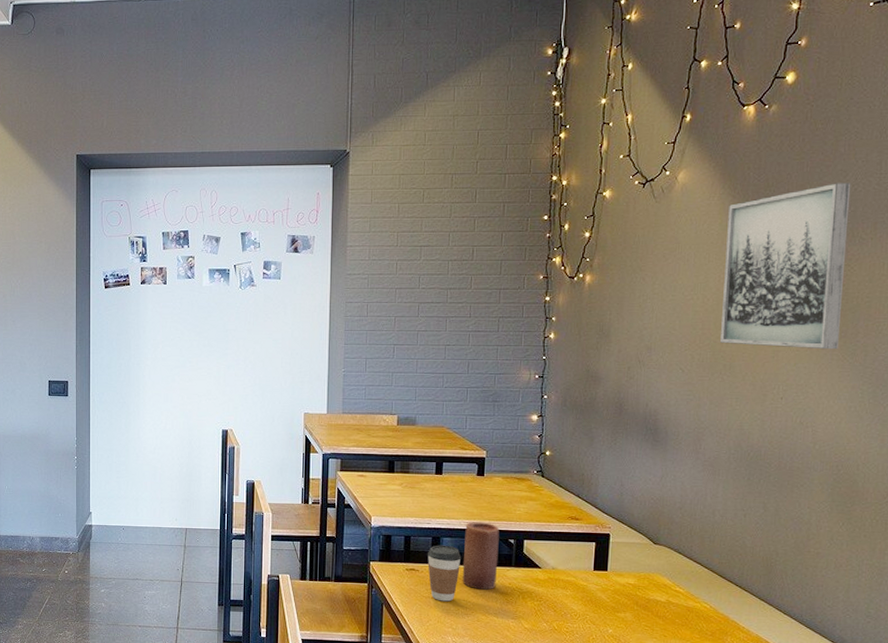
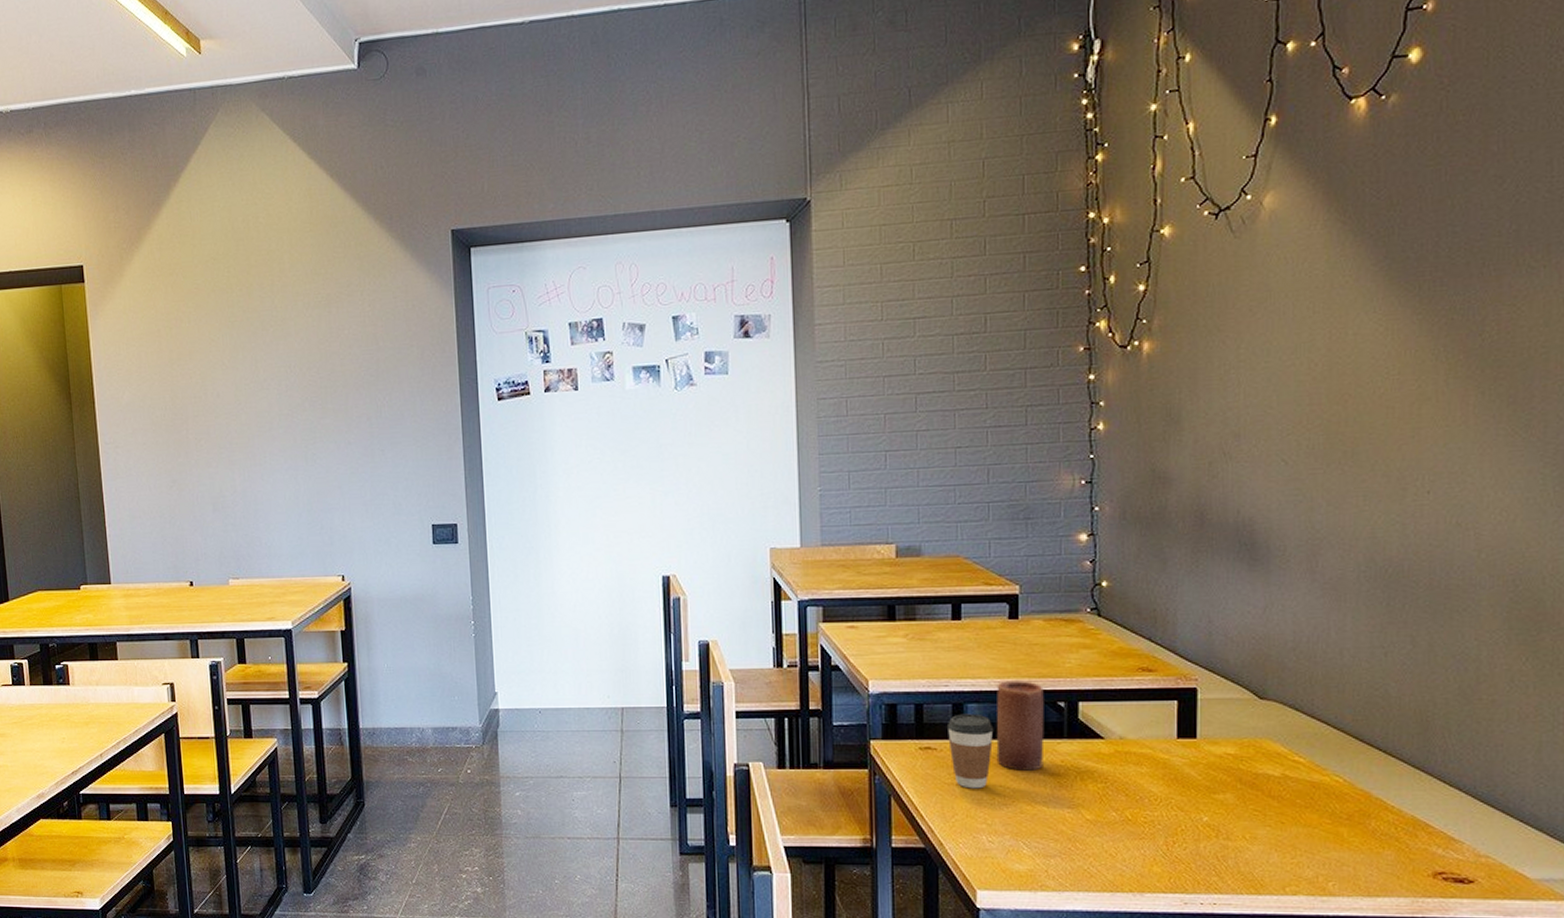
wall art: present [720,183,851,350] -> none [1337,192,1511,423]

